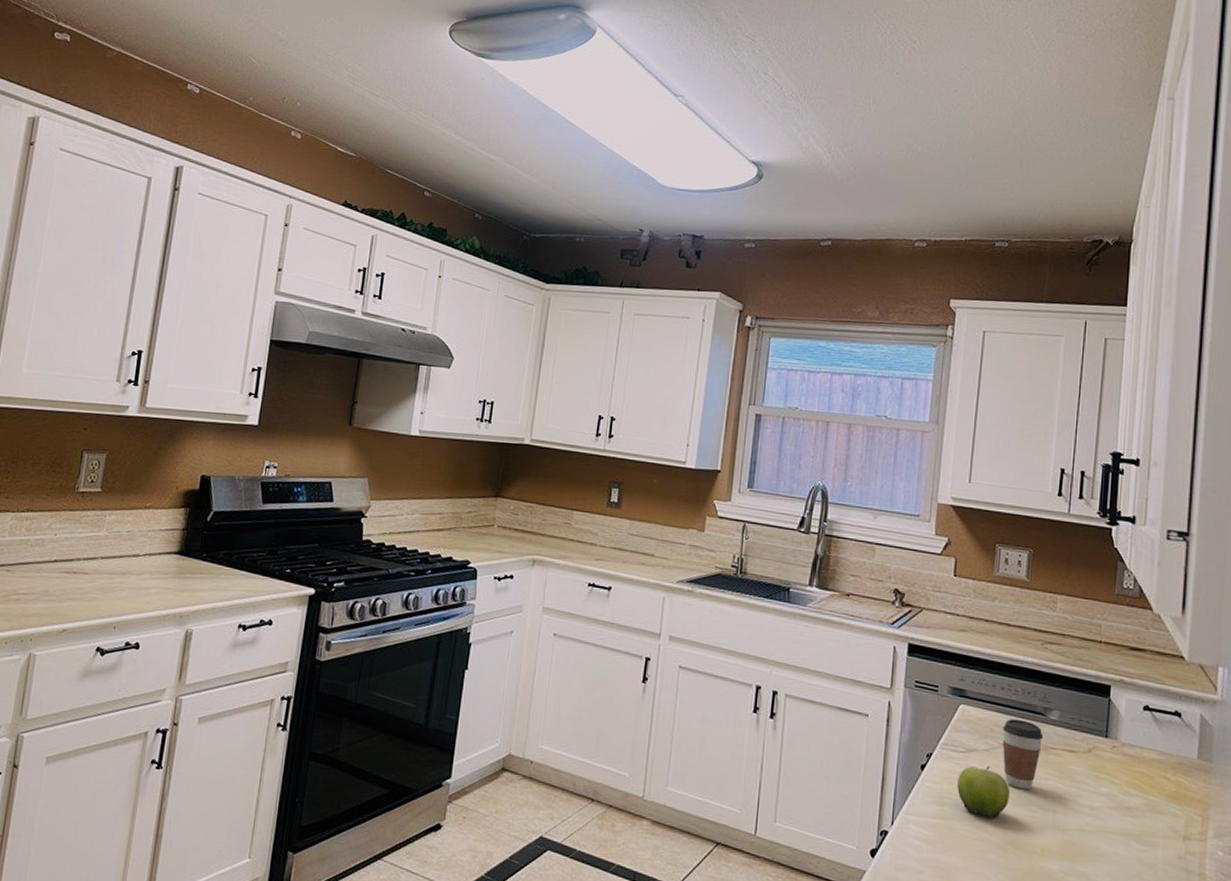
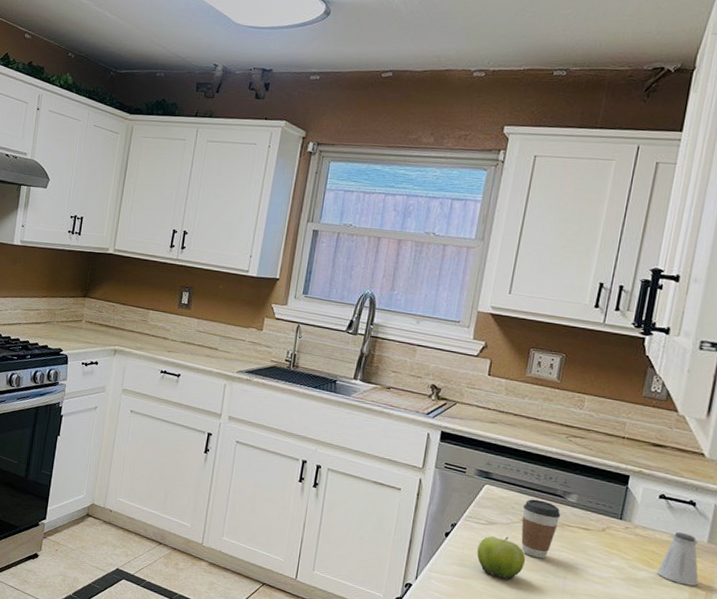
saltshaker: none [1150,748,1194,812] -> present [657,531,699,586]

